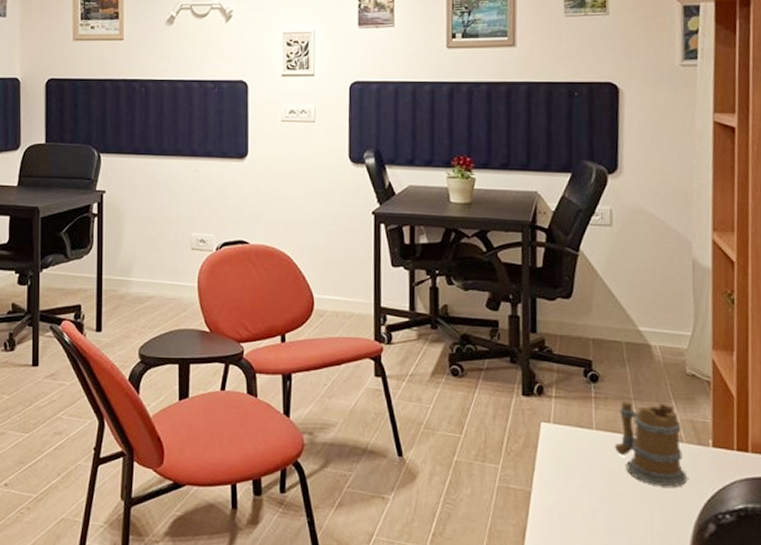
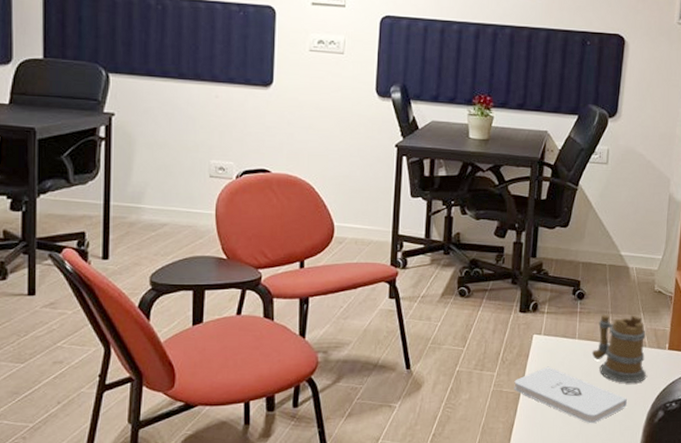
notepad: none [523,460,665,534] -> present [514,366,627,424]

